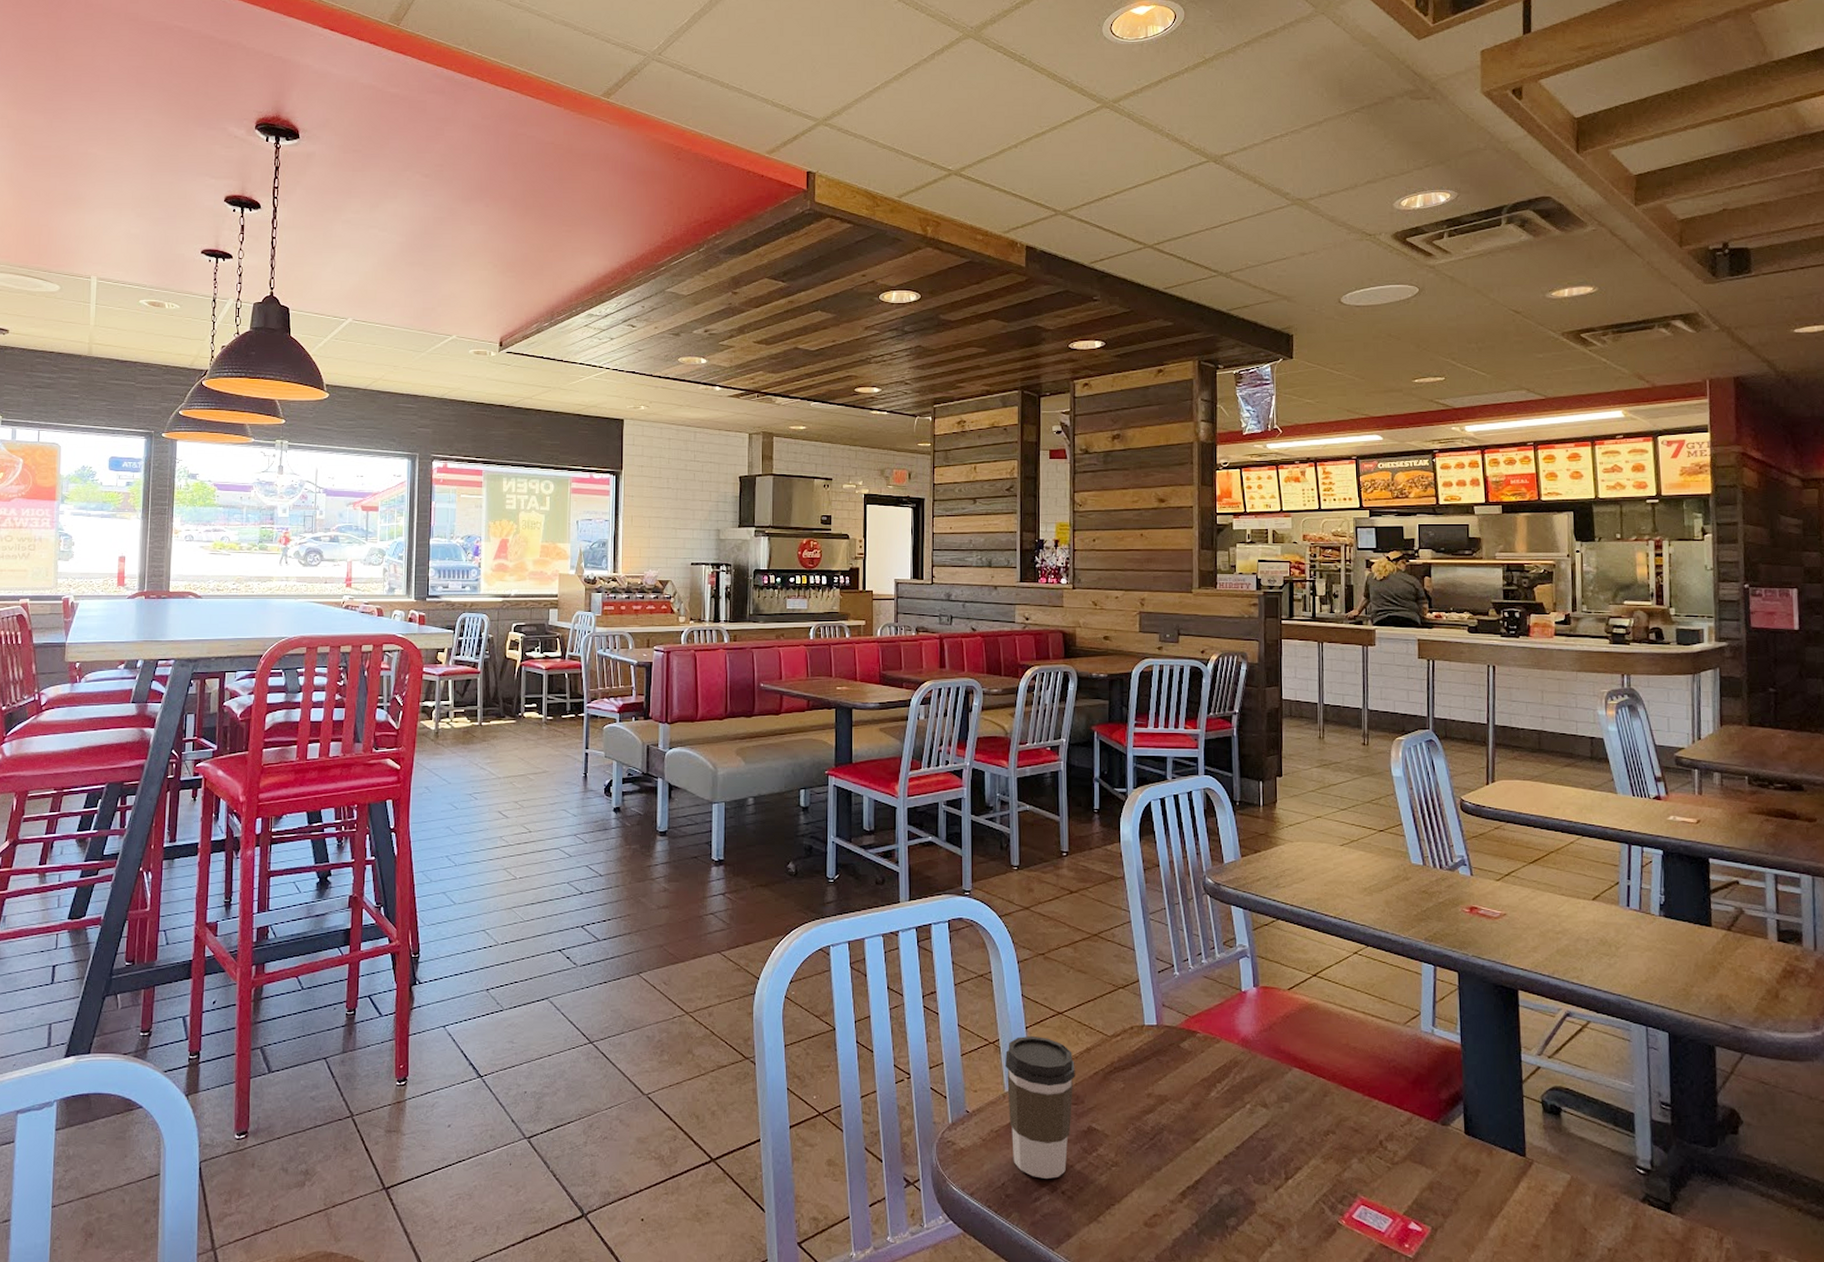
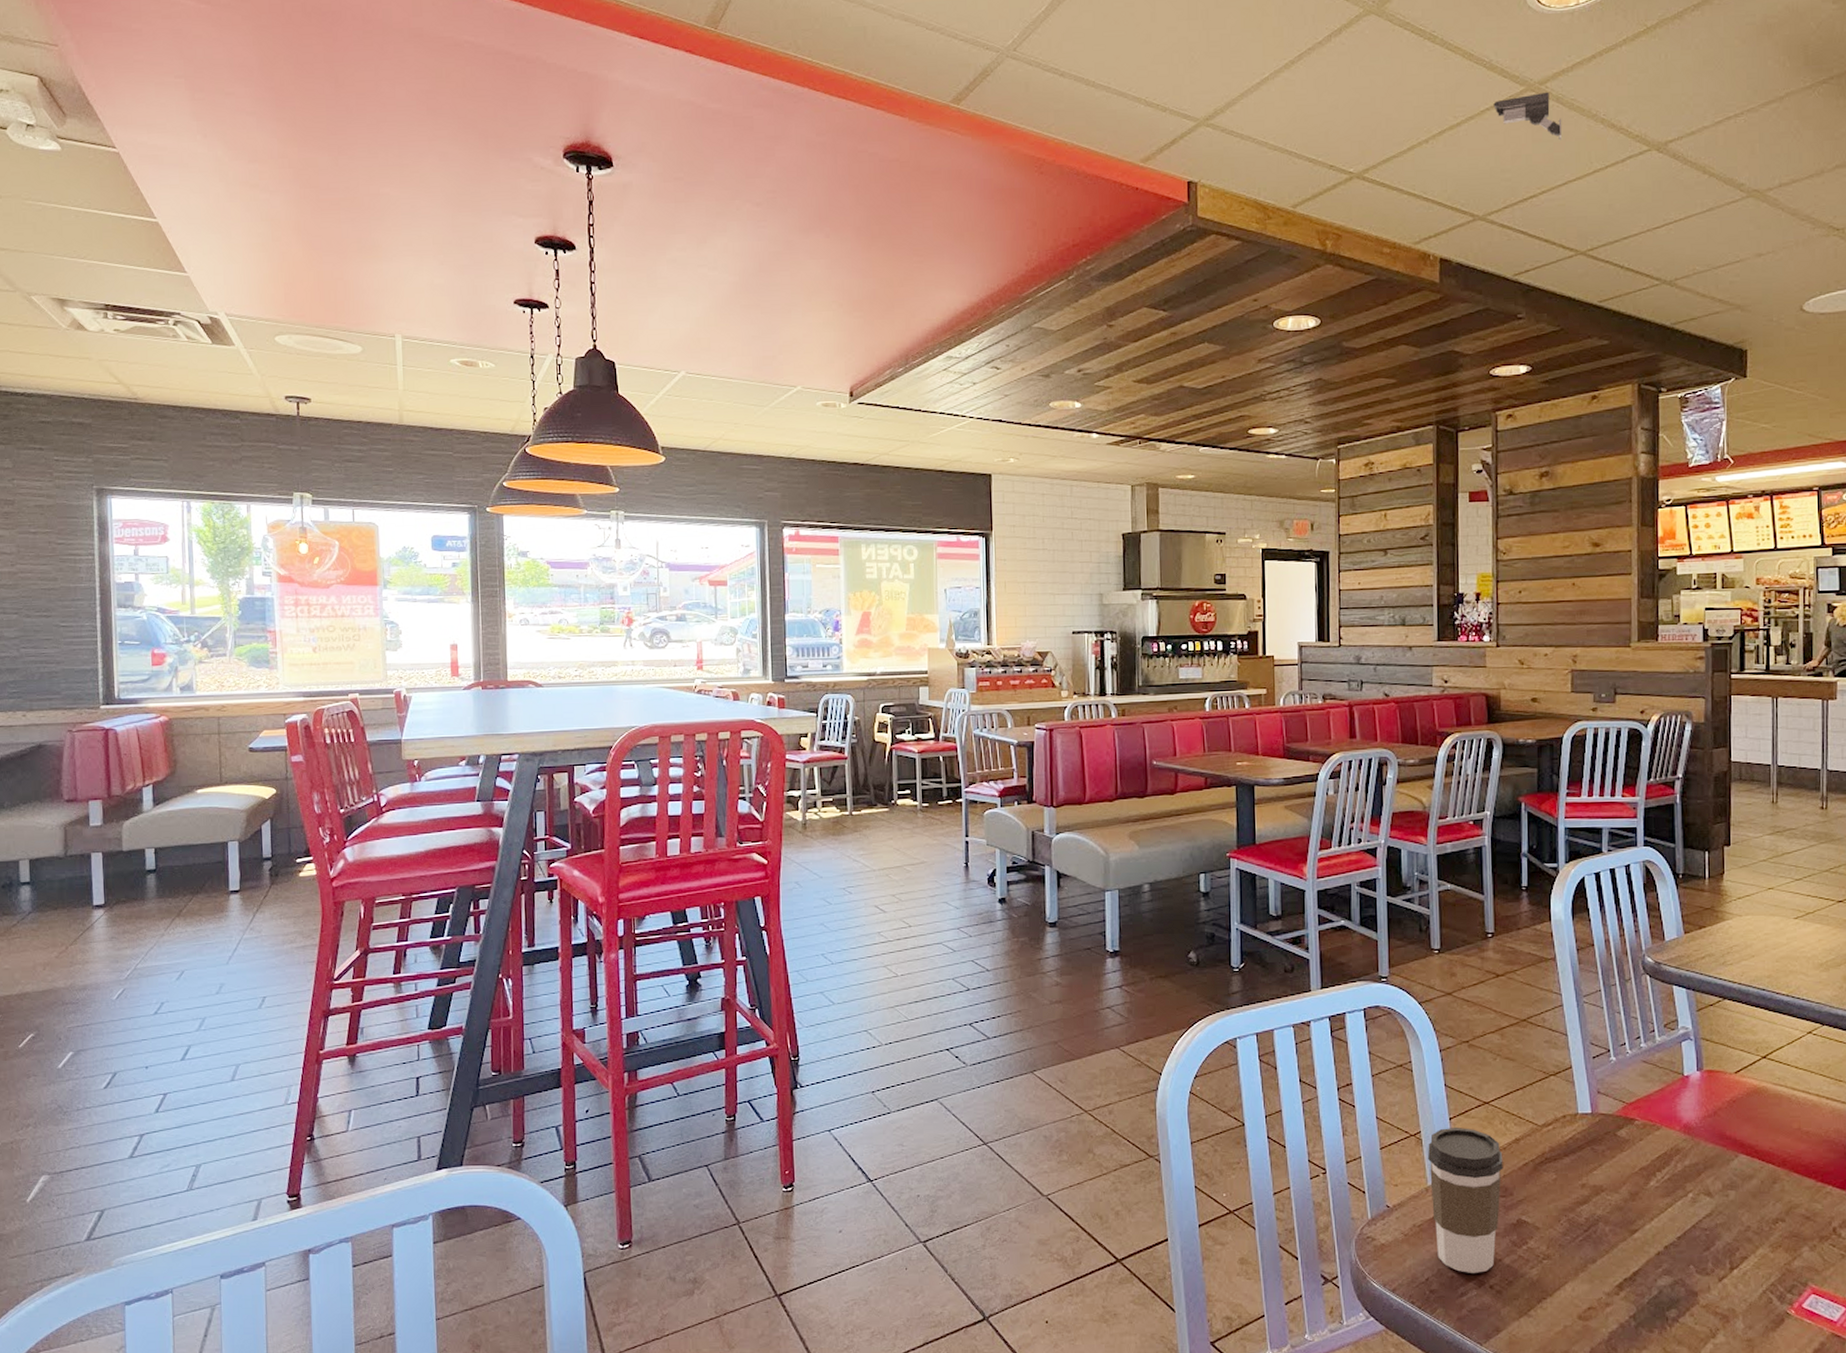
security camera: none [1074,109,1133,150] -> present [1493,91,1563,141]

